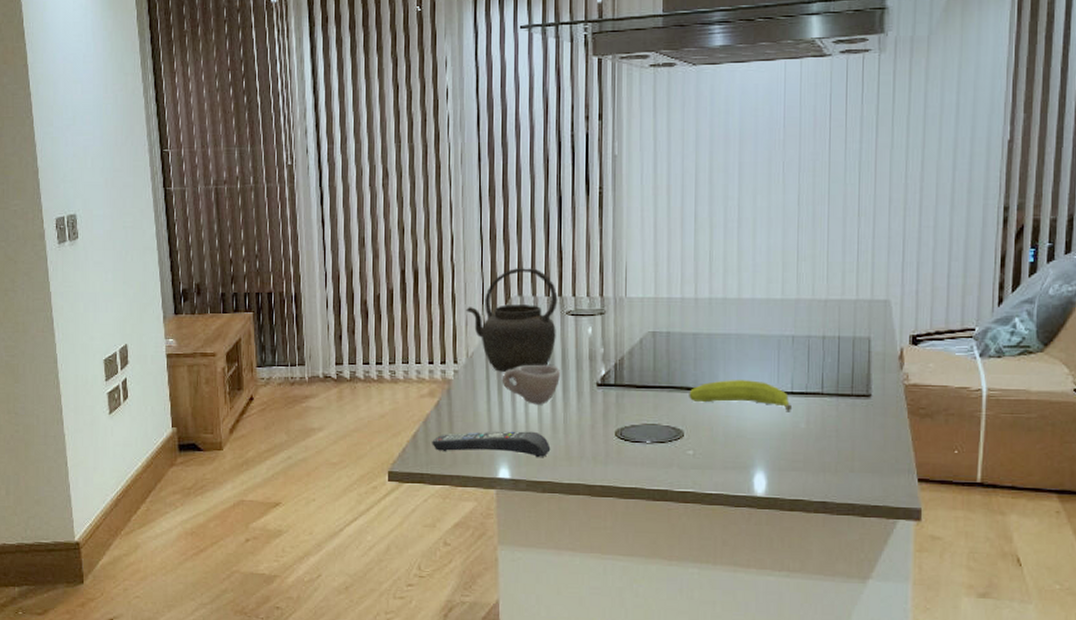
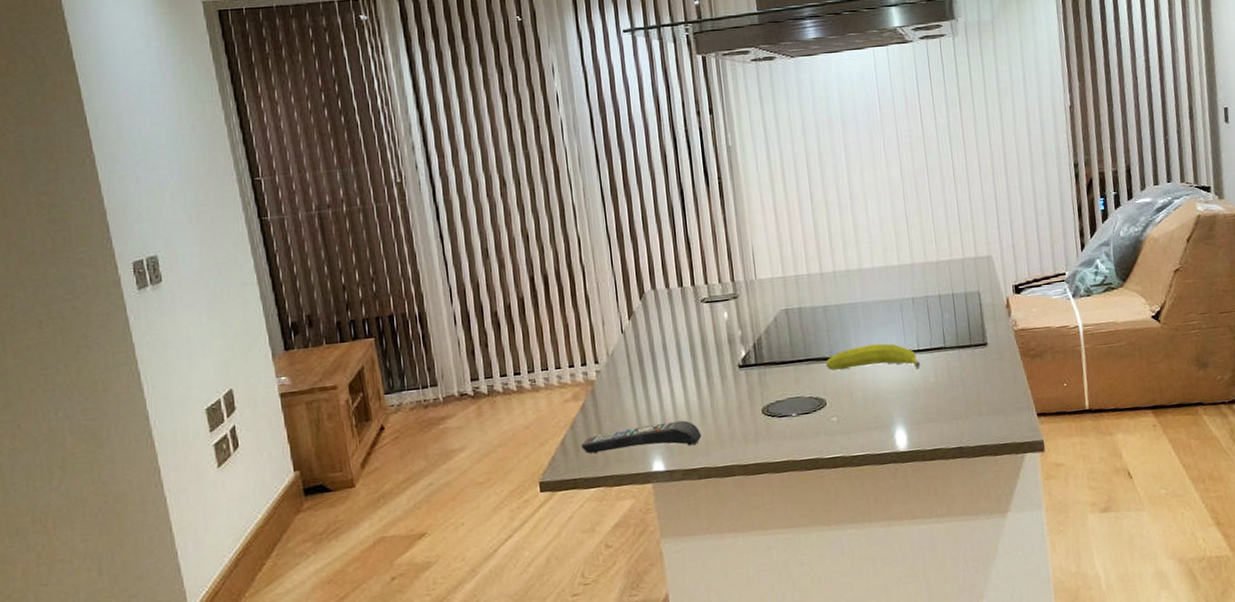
kettle: present [466,268,558,372] -> none [601,261,694,366]
cup: present [503,364,560,405] -> none [646,353,702,394]

